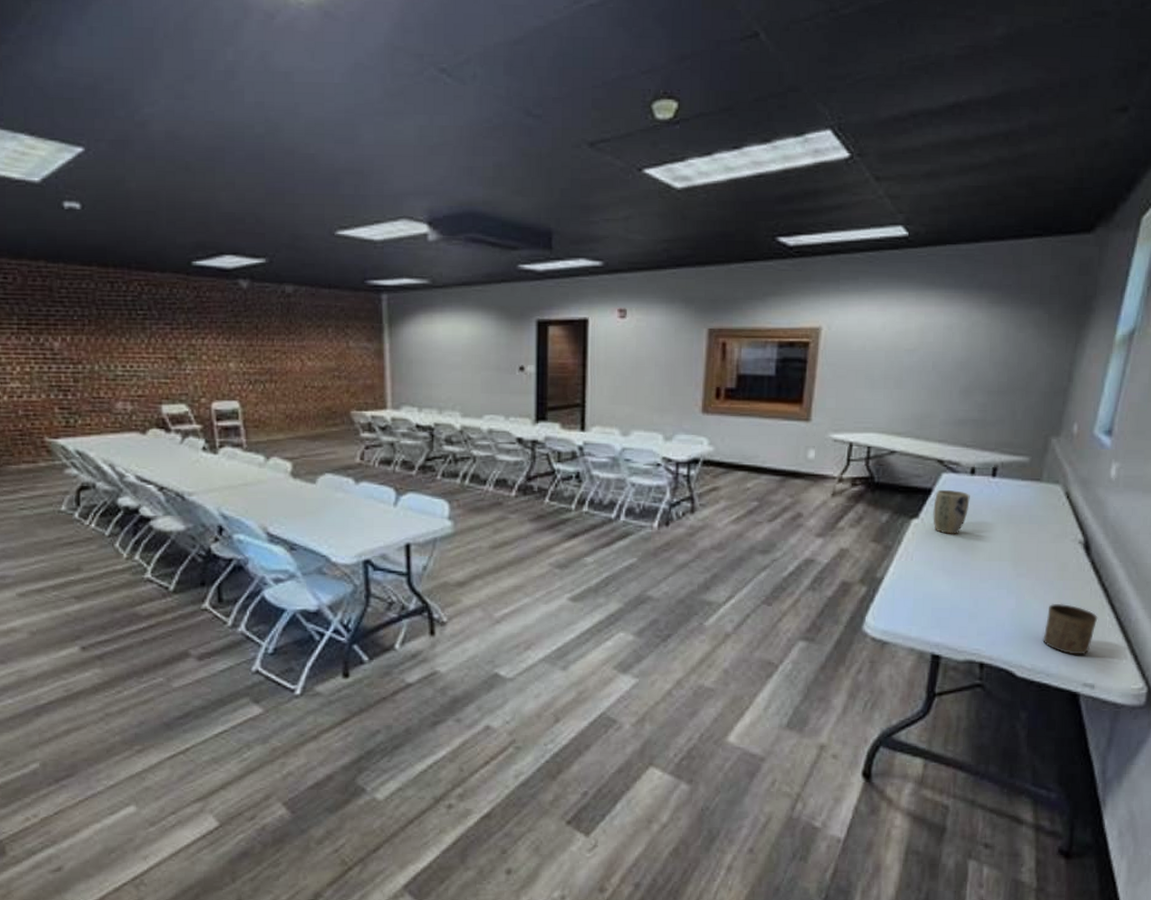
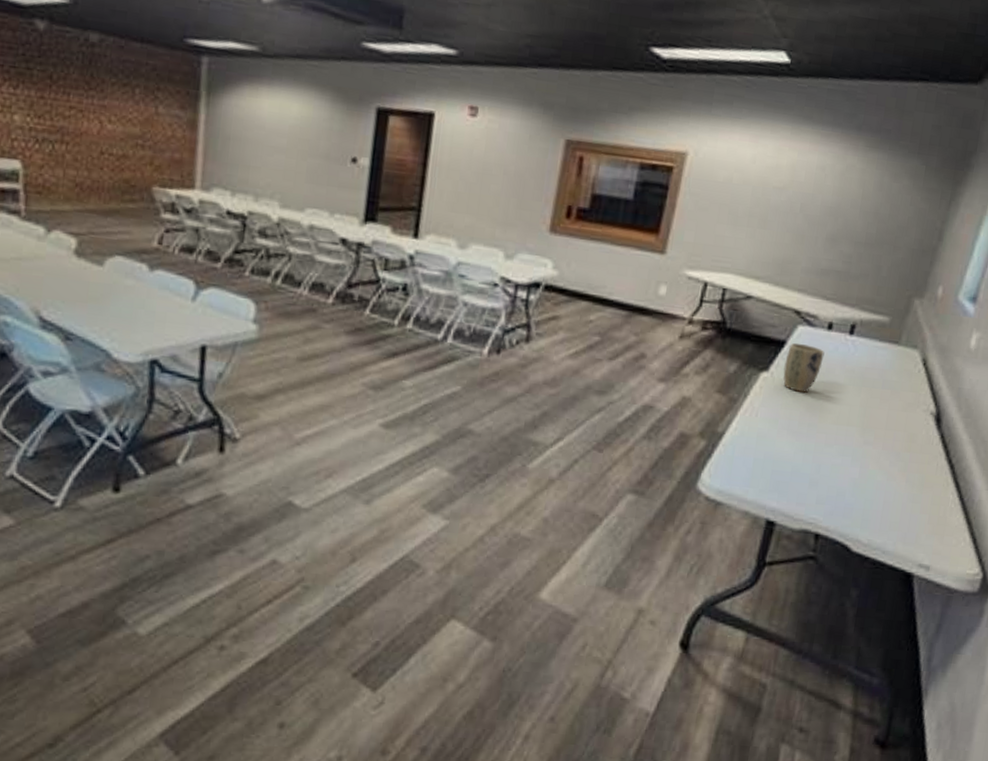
cup: present [1042,603,1098,655] -> none [882,476,941,534]

